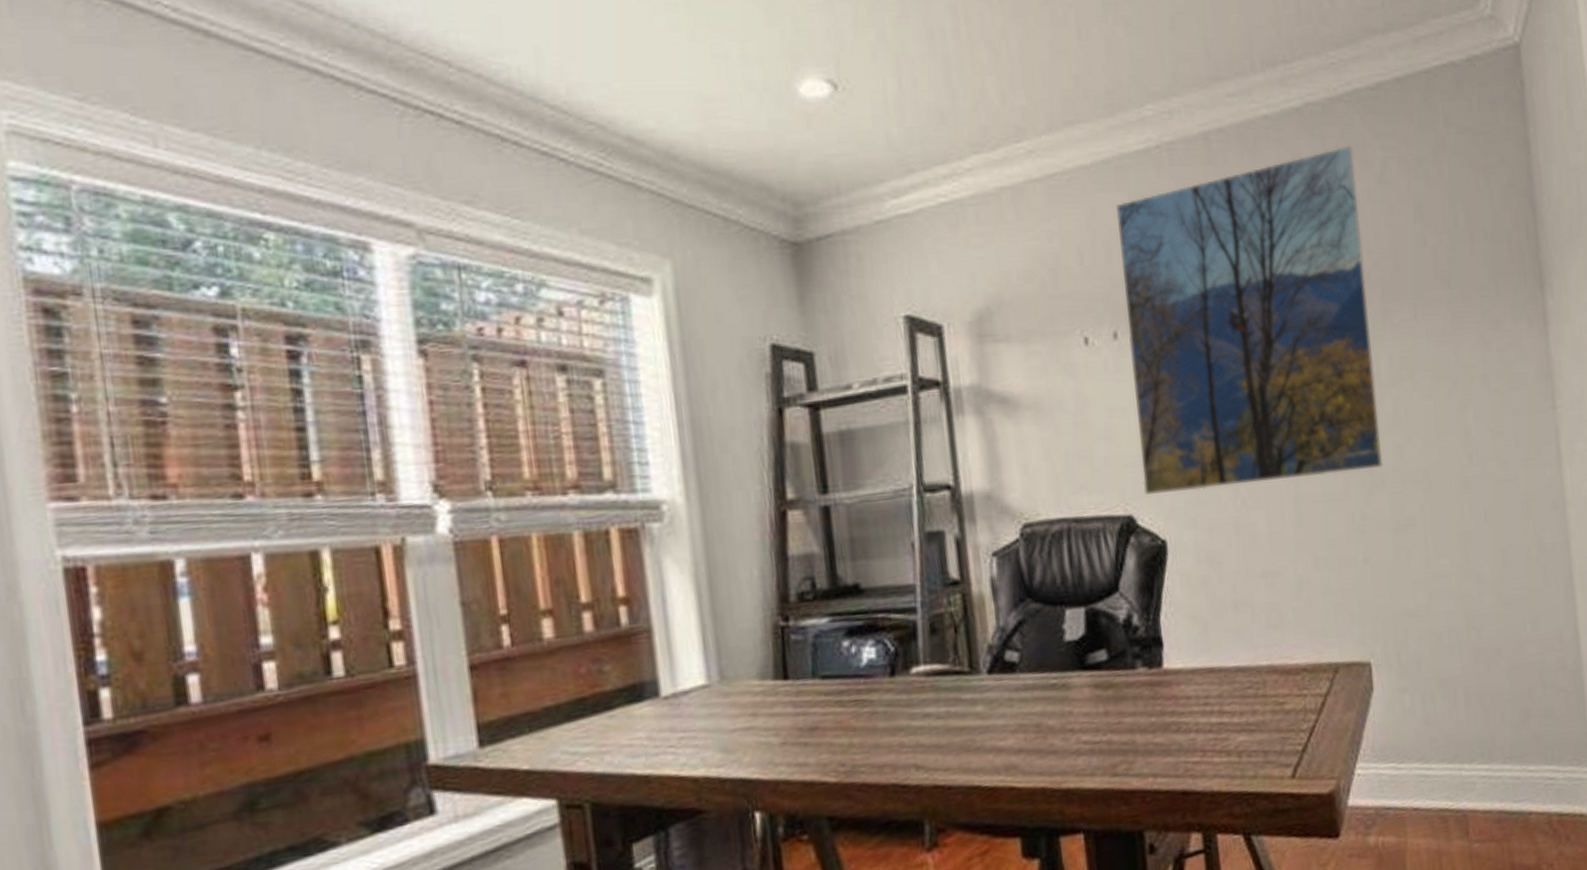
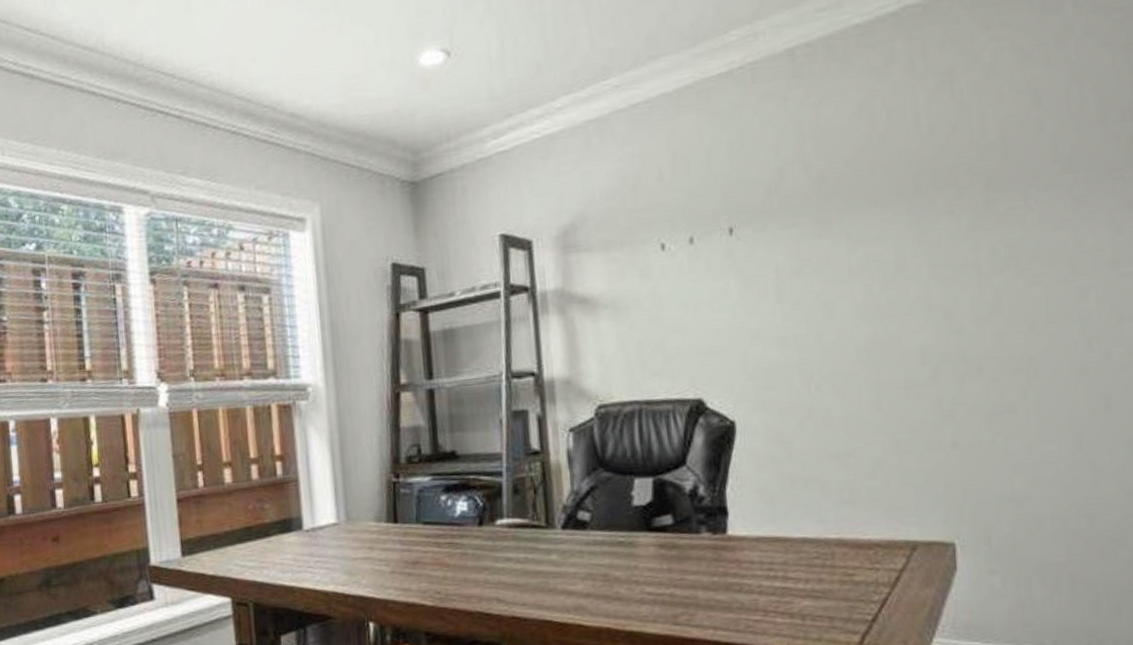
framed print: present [1116,145,1384,495] -> none [696,41,980,381]

